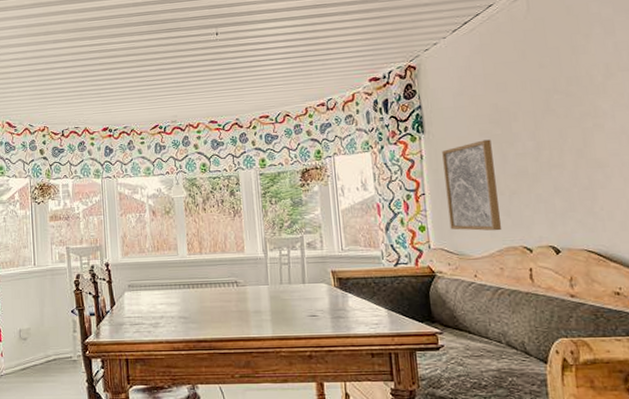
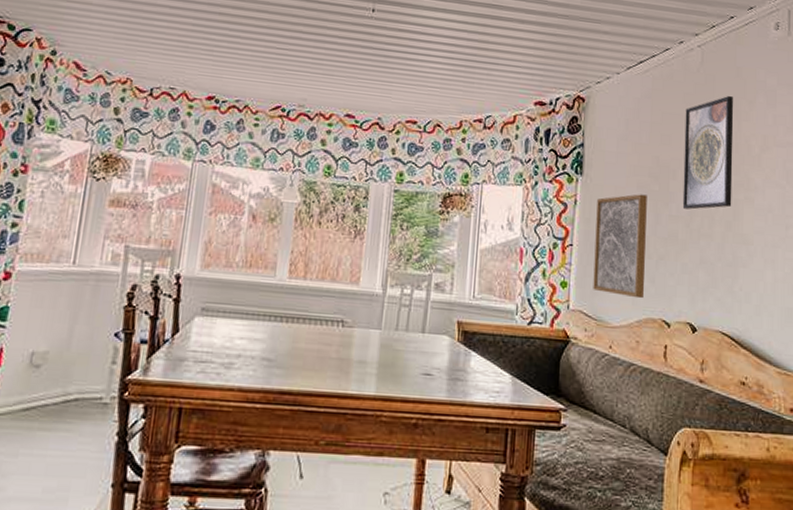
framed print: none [517,33,581,146] -> present [682,95,734,210]

